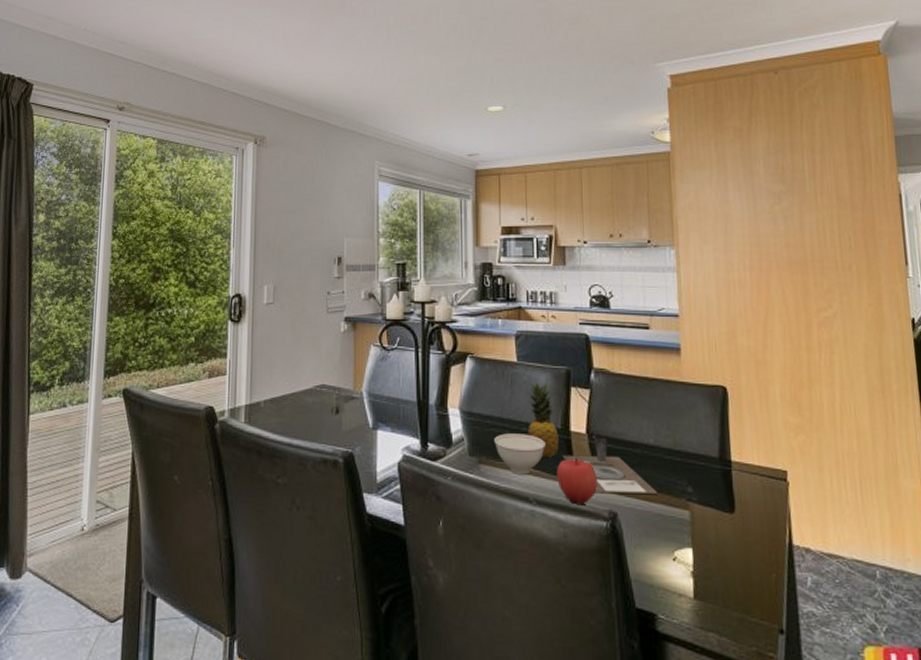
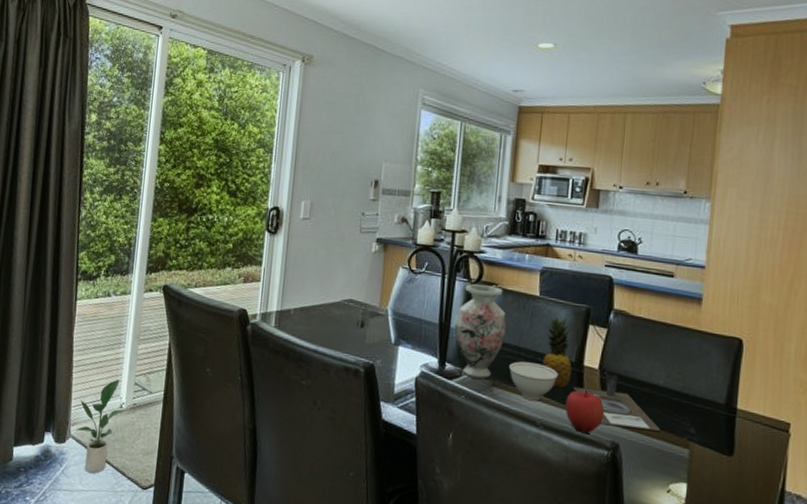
potted plant: none [32,498,89,611] -> present [75,379,127,474]
vase: none [433,355,488,457] -> present [455,284,507,379]

